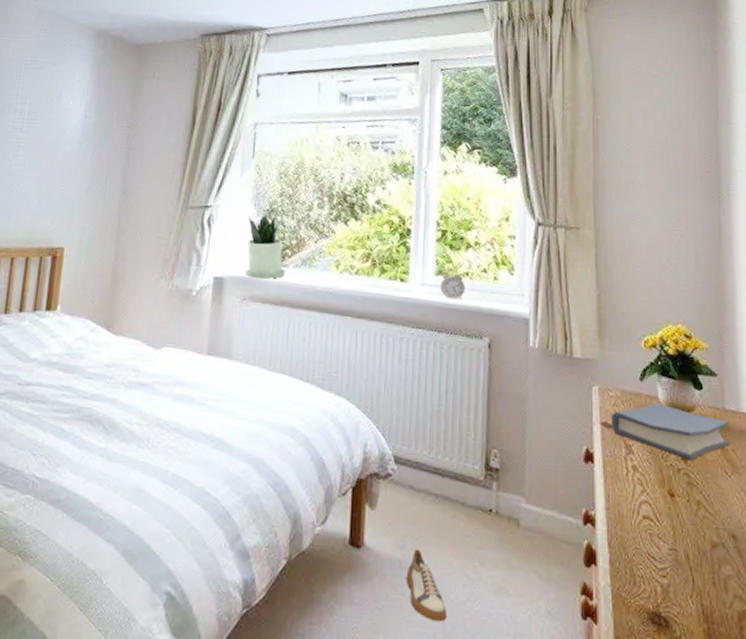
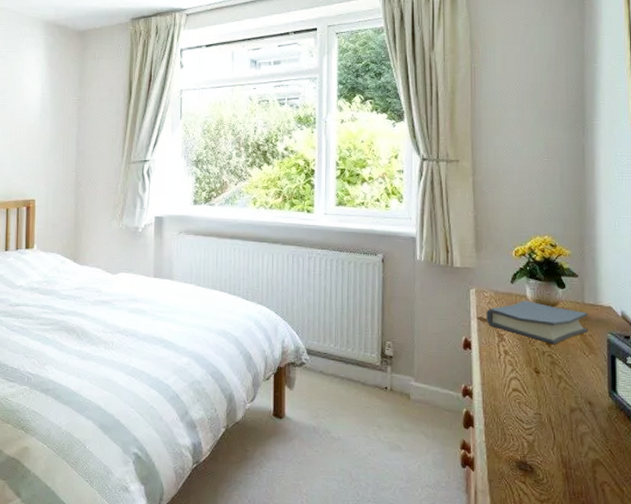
planter: present [245,214,285,280] -> none [180,164,212,217]
shoe: present [406,549,448,622] -> none [319,418,353,471]
alarm clock: present [440,270,466,300] -> none [340,201,362,225]

